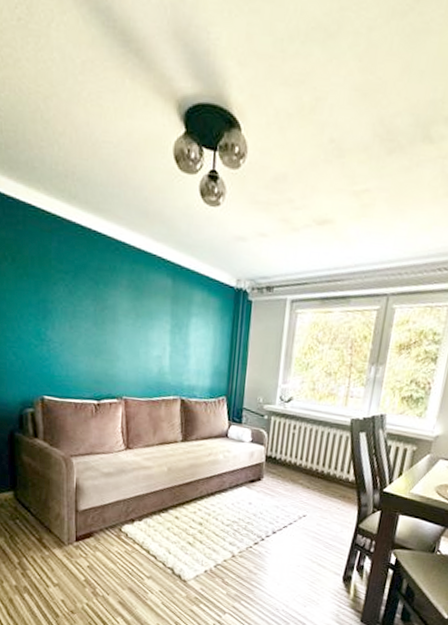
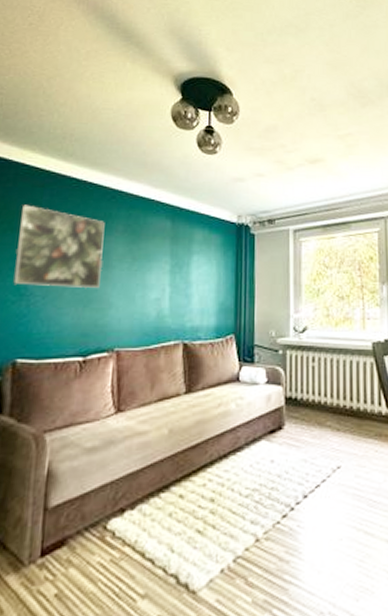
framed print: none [34,250,110,340] -> present [13,204,105,289]

